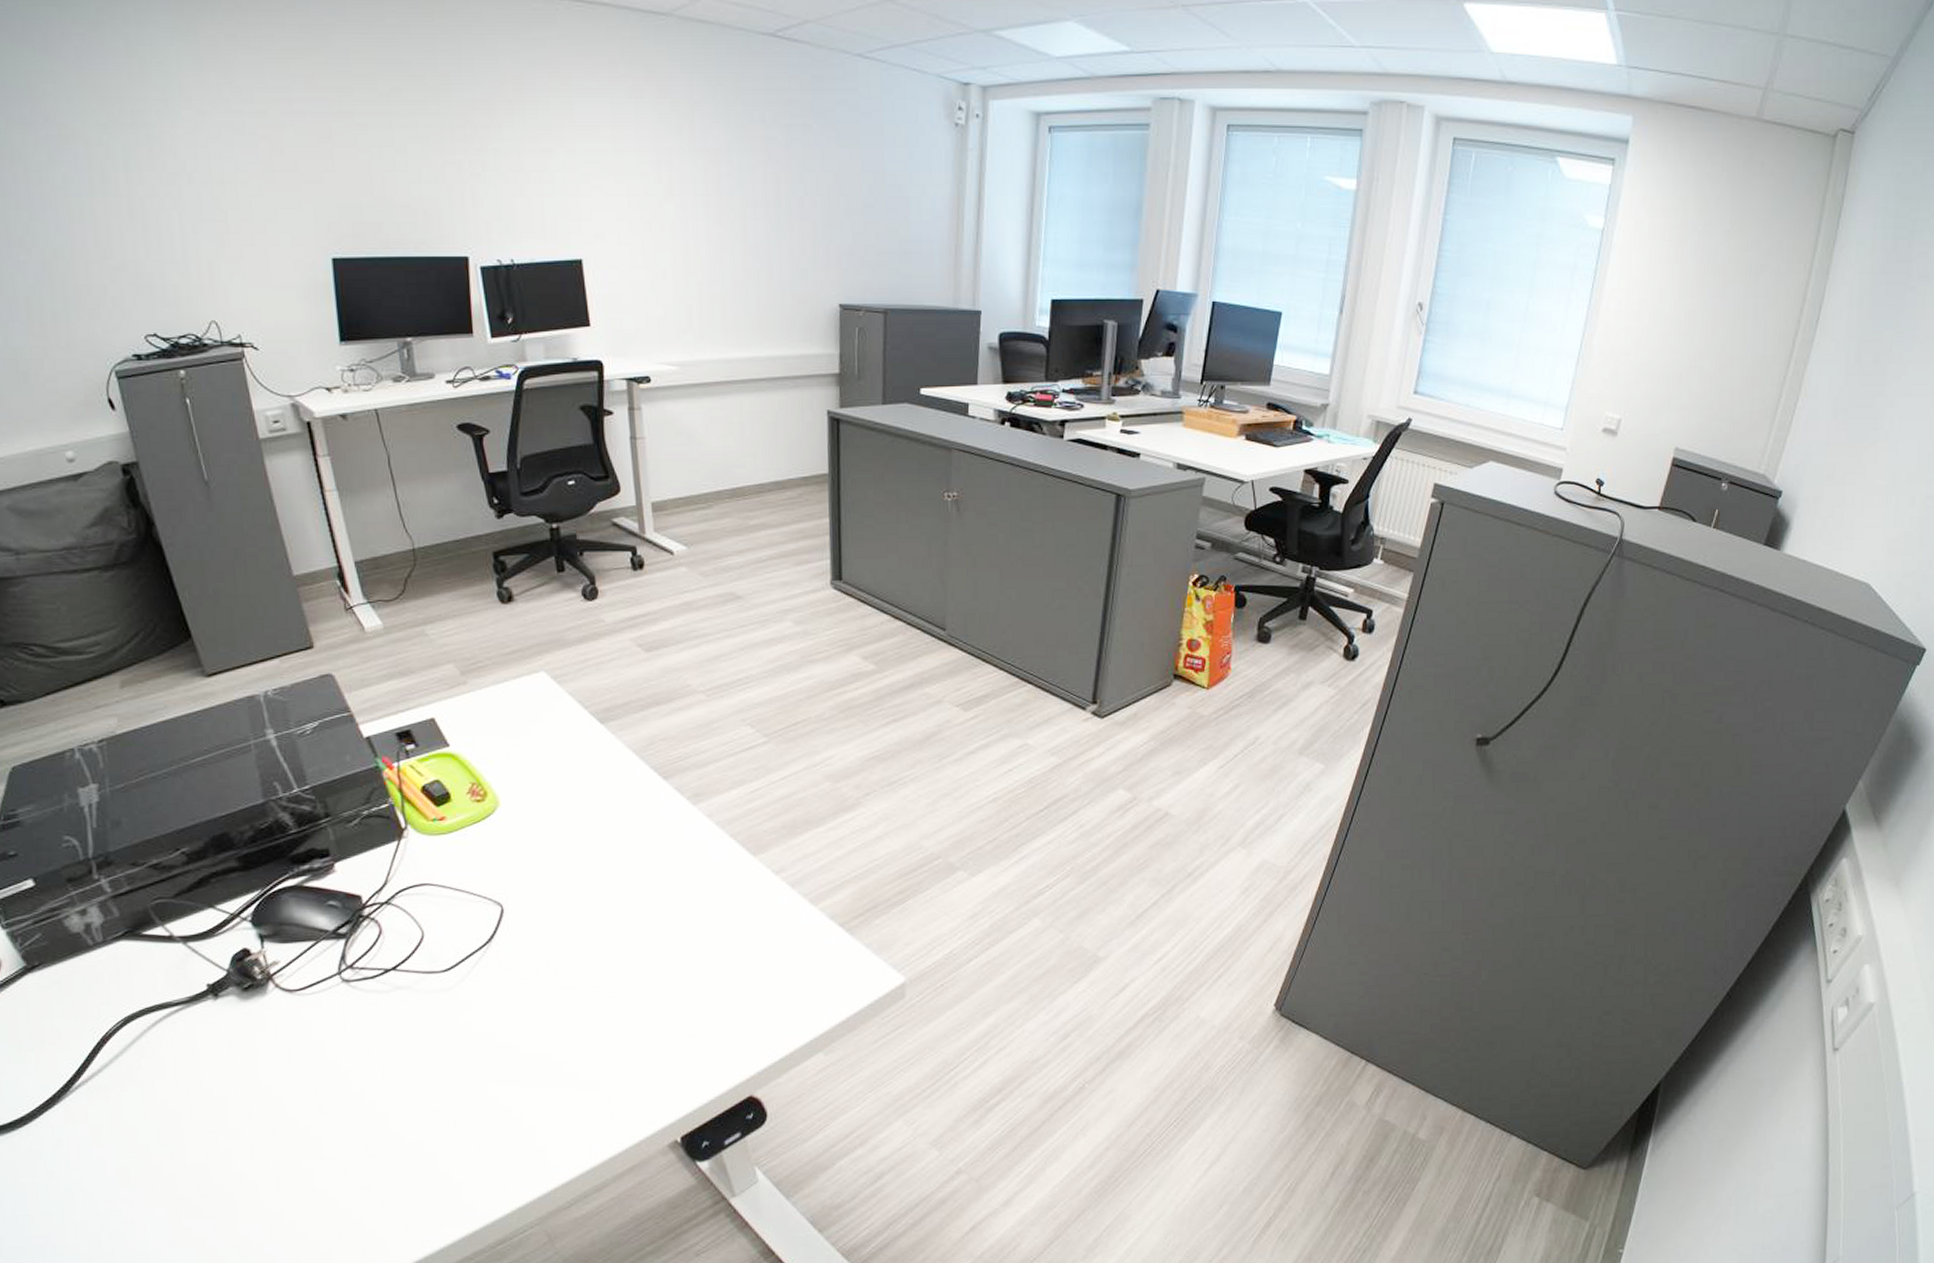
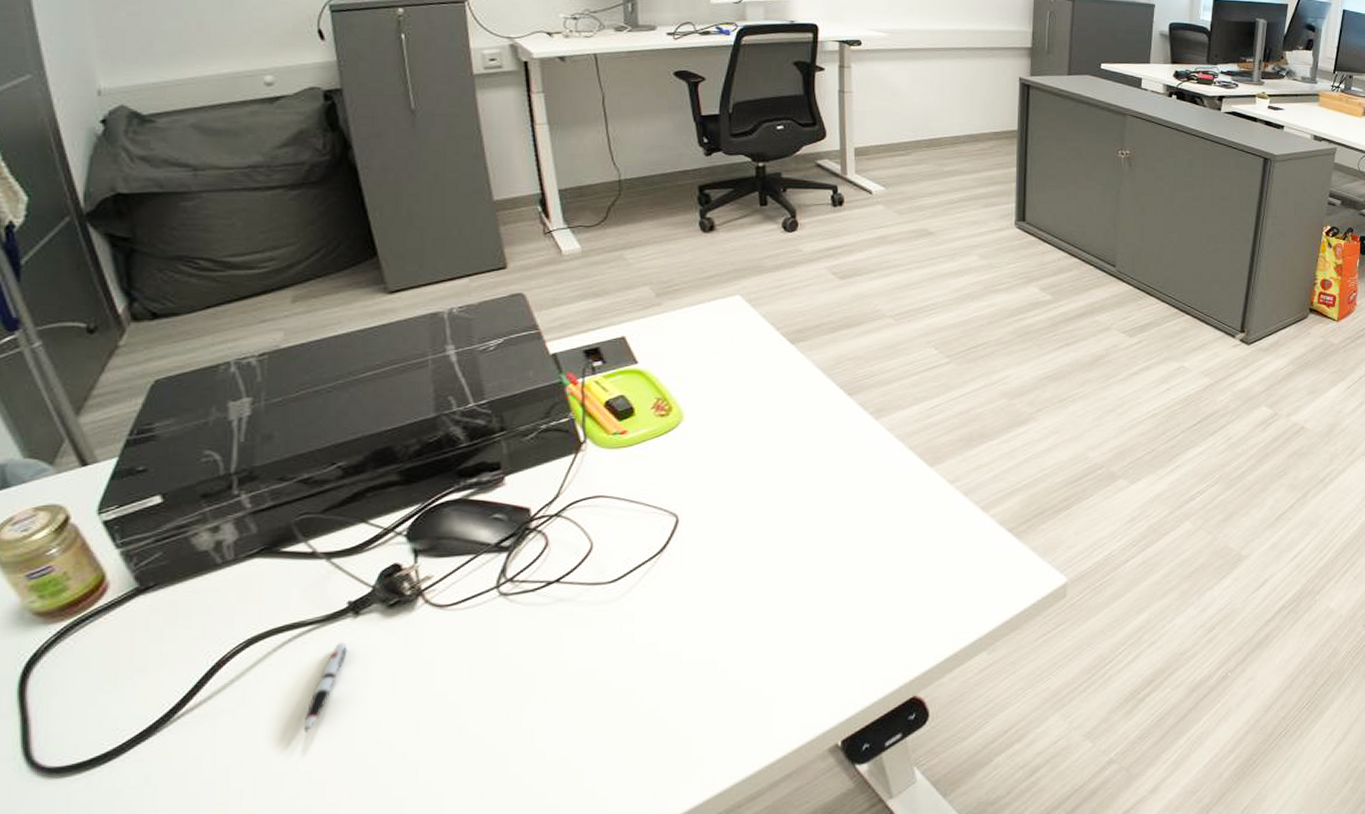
pen: none [183,1023,212,1106] -> present [303,642,347,732]

